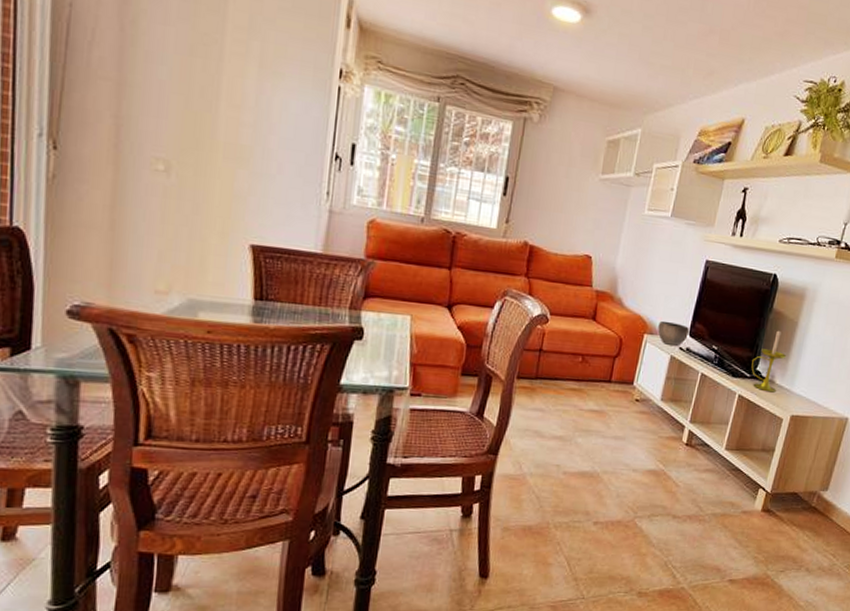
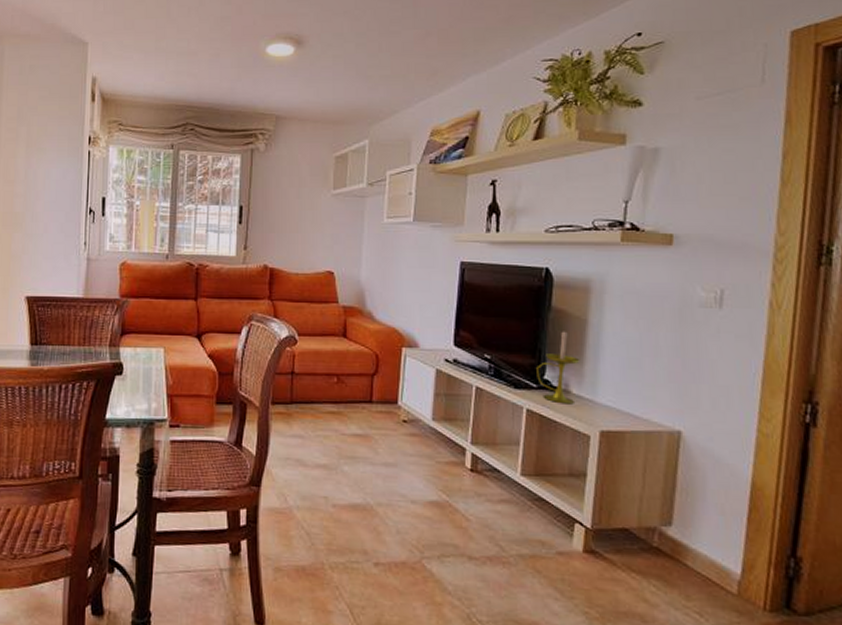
bowl: present [657,320,690,347] -> none [417,331,454,359]

